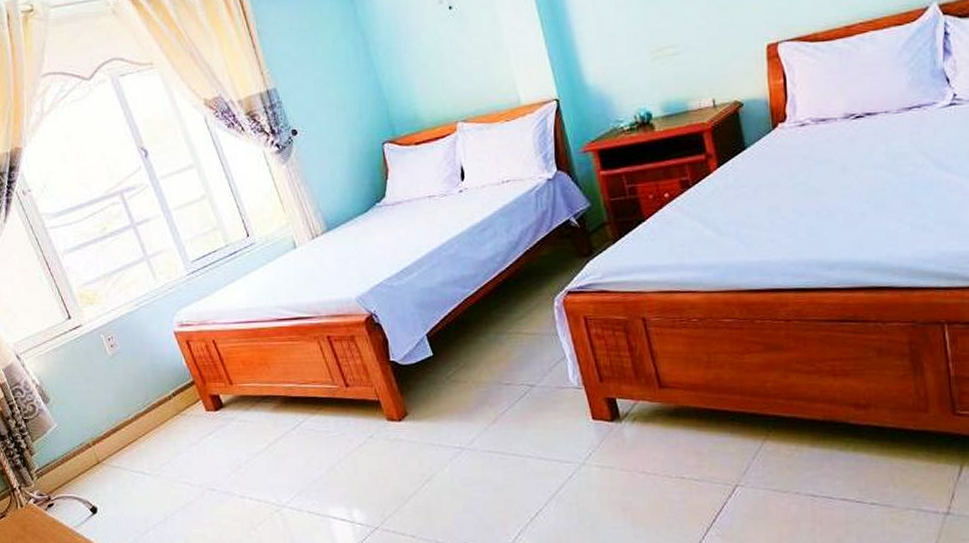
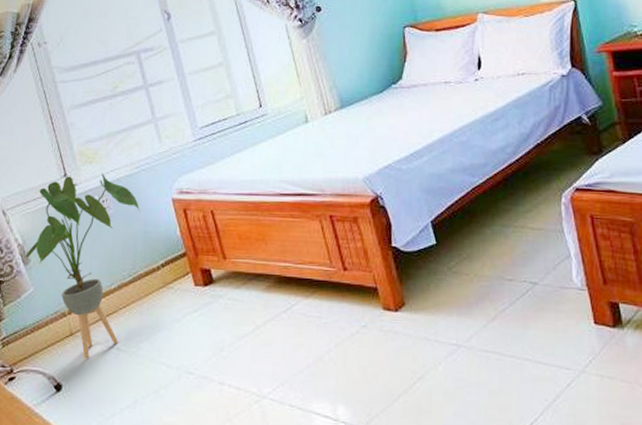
house plant: none [44,313,146,484] -> present [25,173,141,359]

